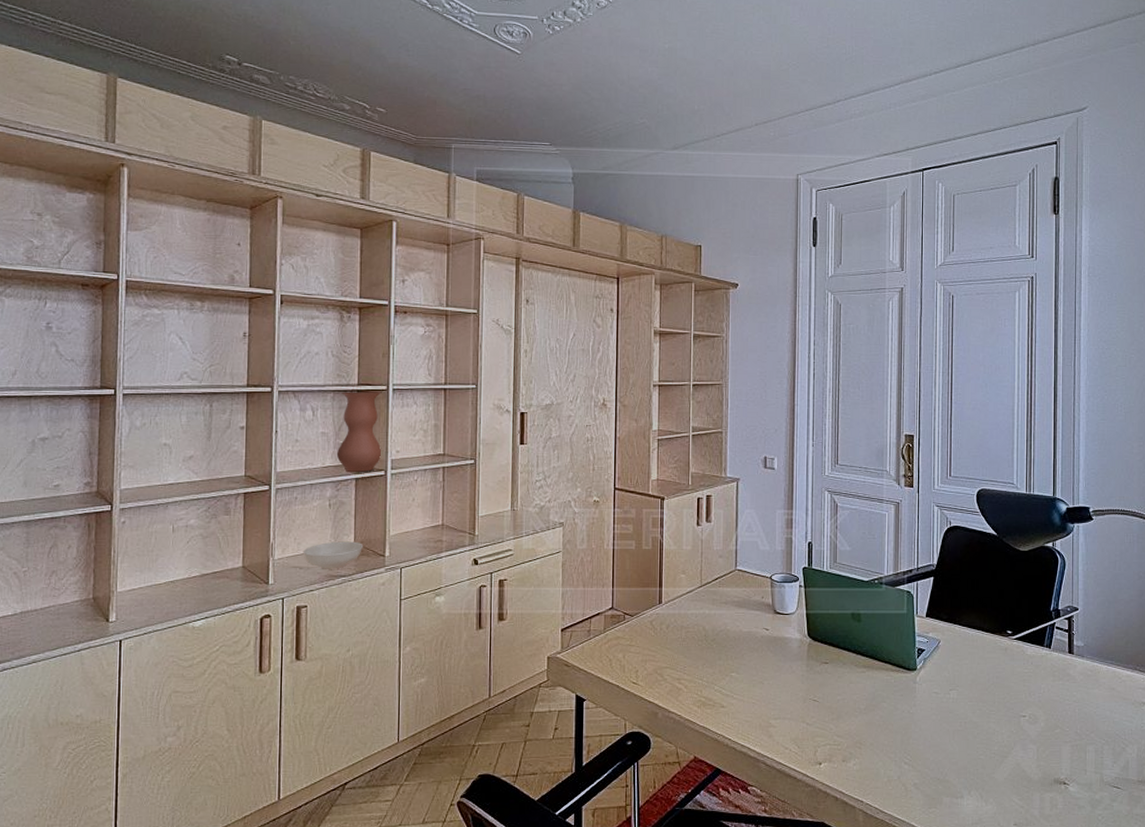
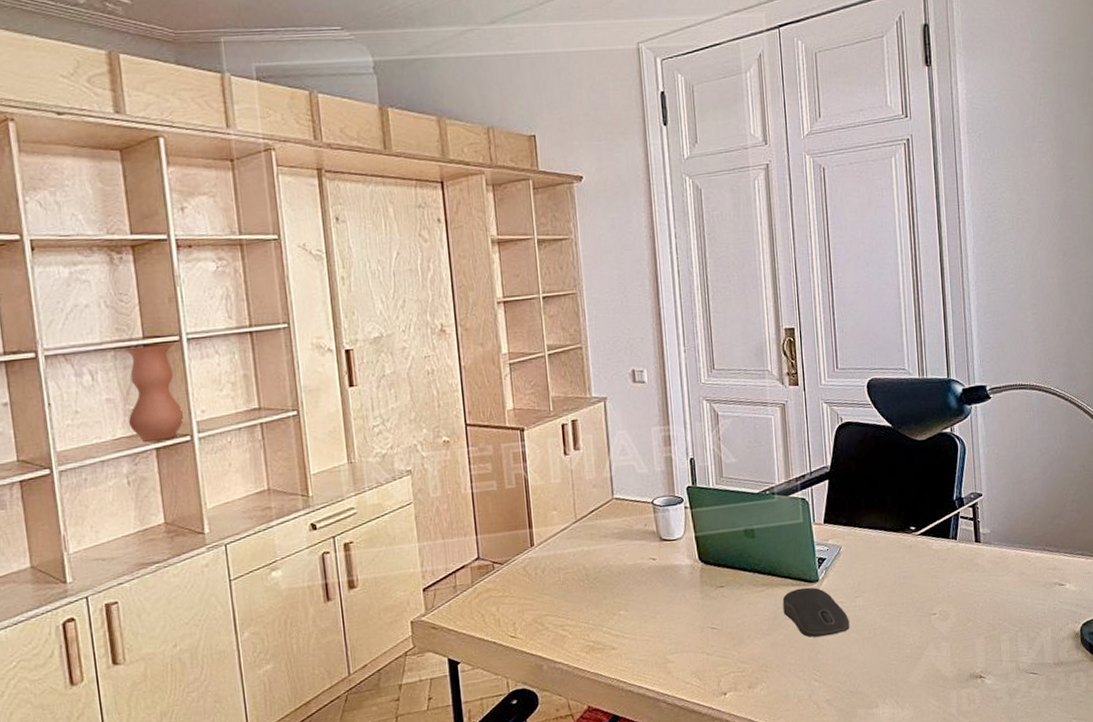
bowl: present [303,541,364,569] -> none [103,520,177,558]
computer mouse: none [881,674,942,723] -> present [782,587,850,637]

